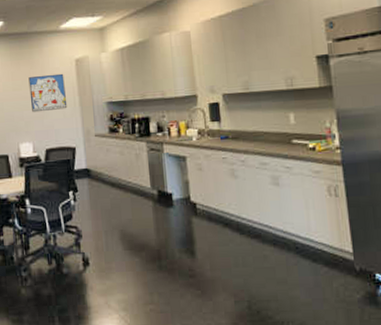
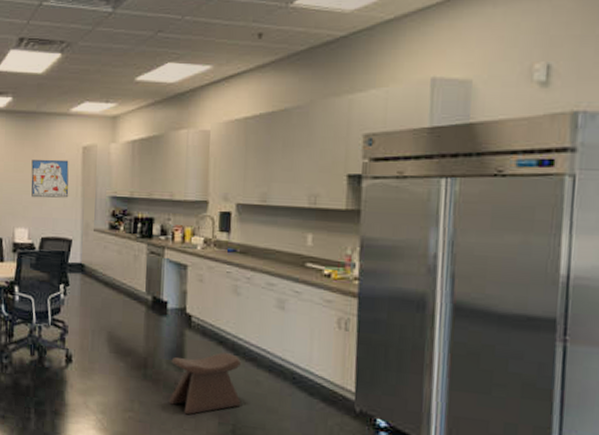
stool: none [183,234,253,299] -> present [169,352,242,415]

